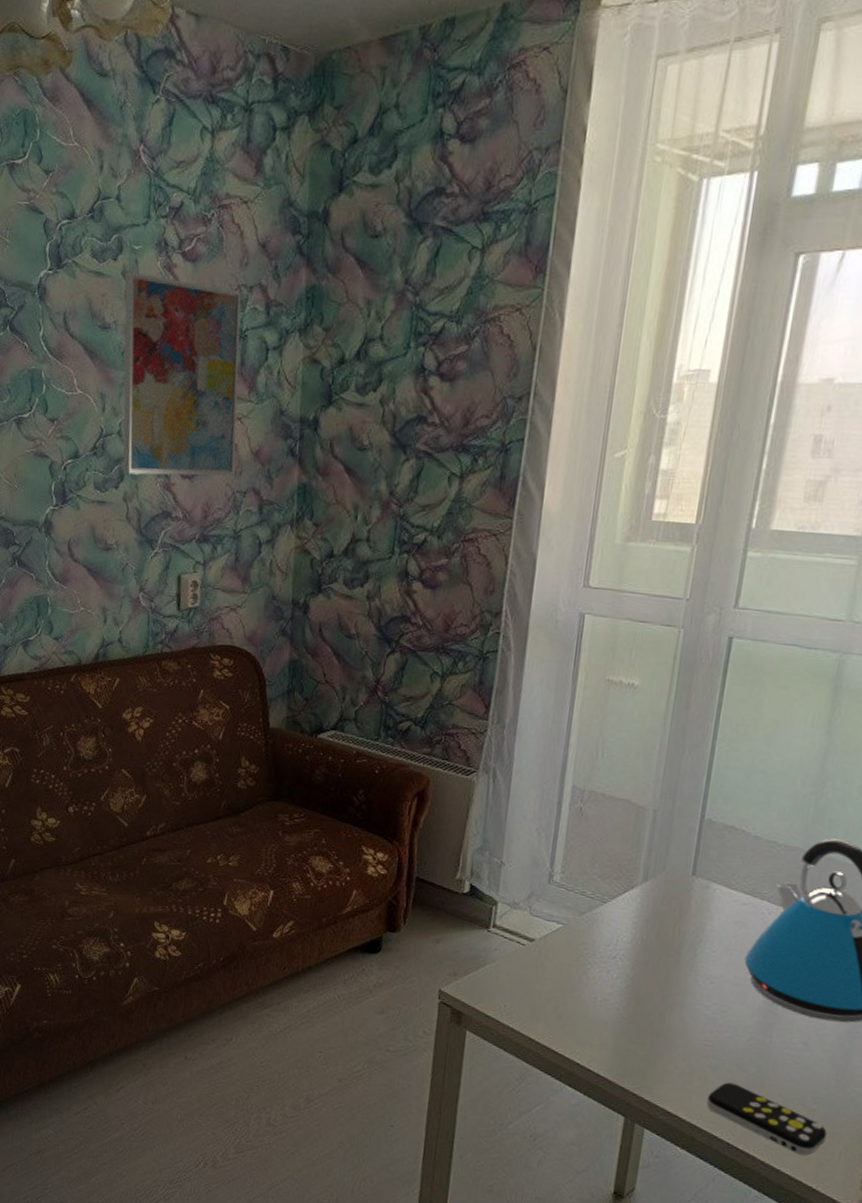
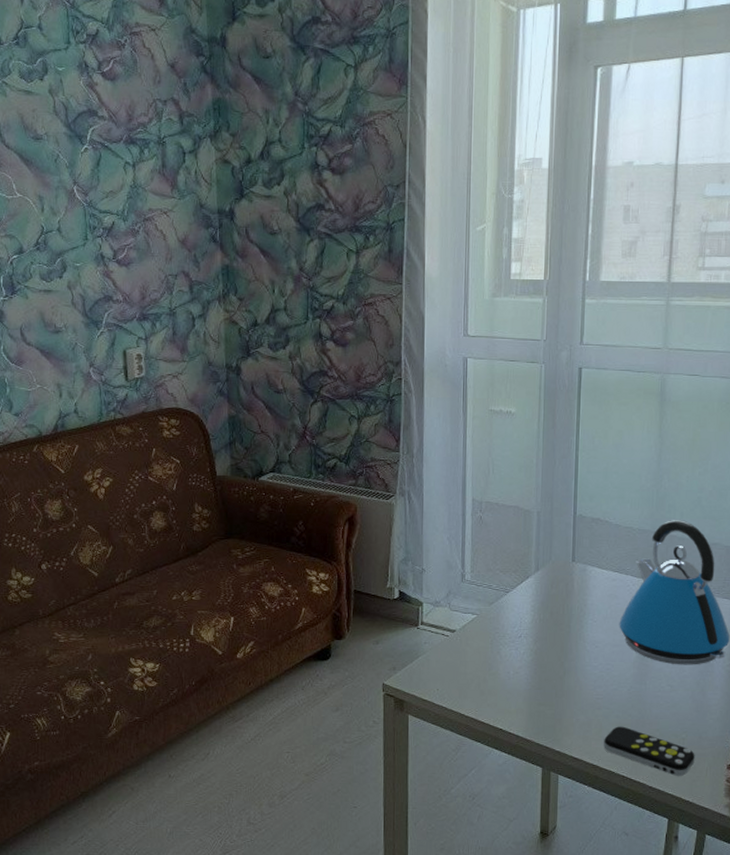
wall art: present [123,271,242,476] -> none [51,90,166,265]

